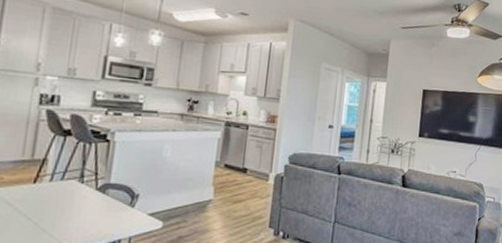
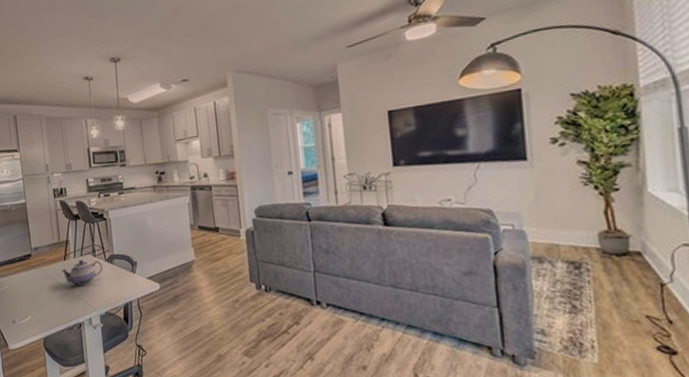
teapot: none [26,184,91,217] -> present [62,259,103,287]

